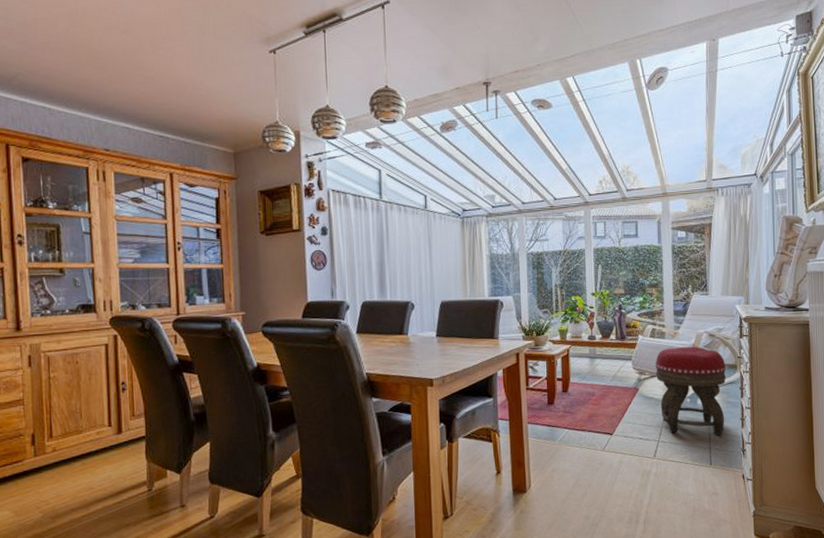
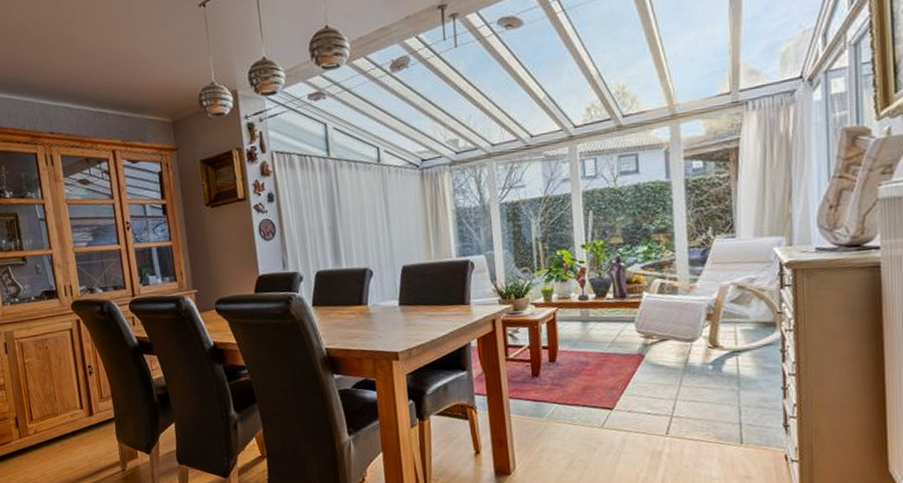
footstool: present [655,346,727,436] -> none [665,302,762,409]

